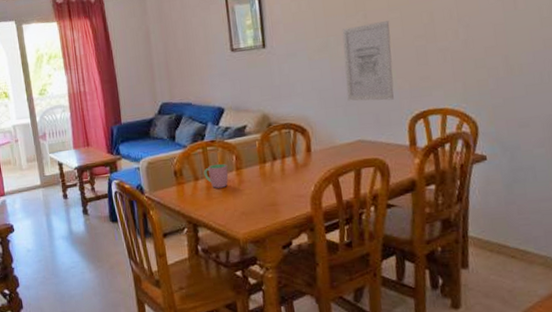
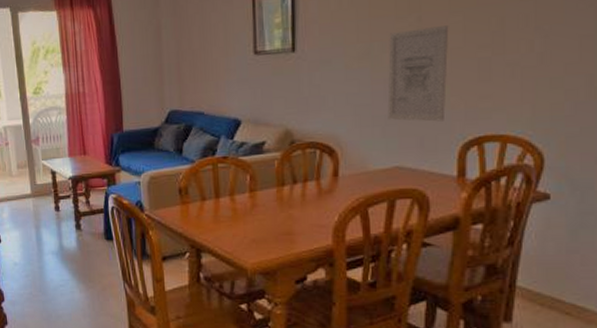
cup: present [204,163,229,188] -> none [212,183,241,211]

